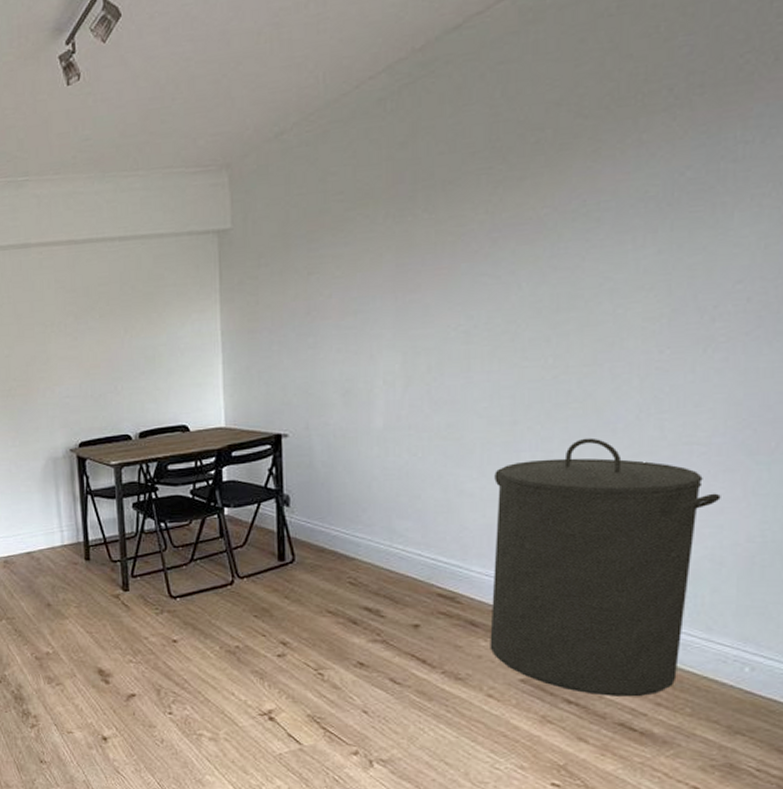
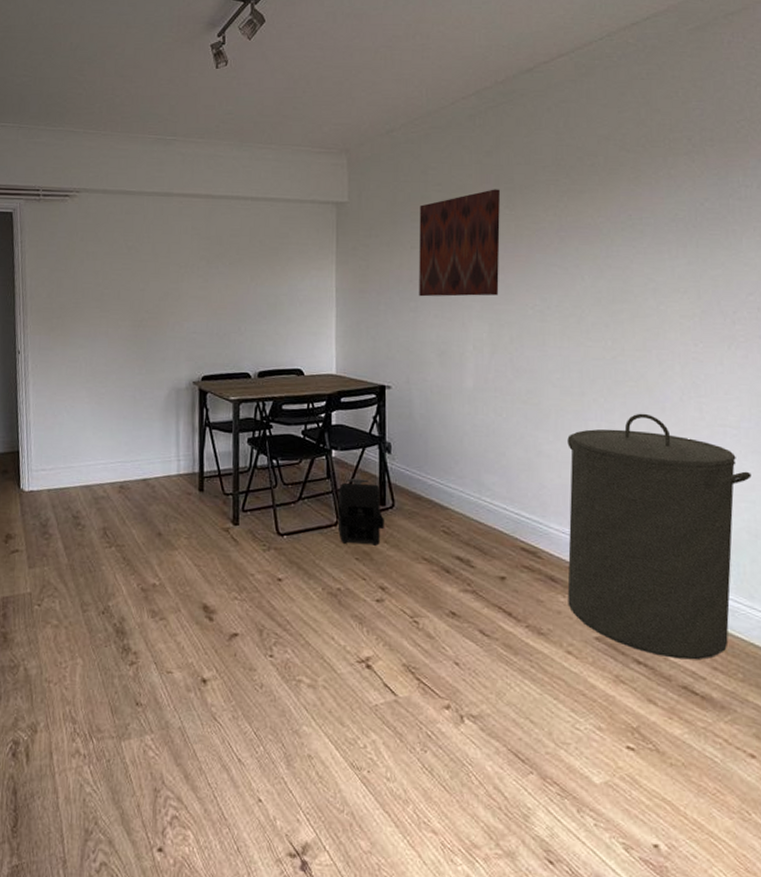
speaker: none [232,535,284,602] -> present [337,478,384,546]
wall art: none [317,189,416,330] -> present [419,189,500,297]

